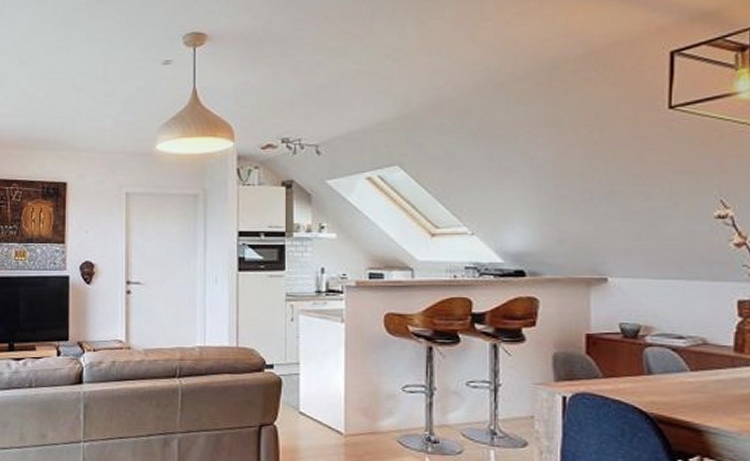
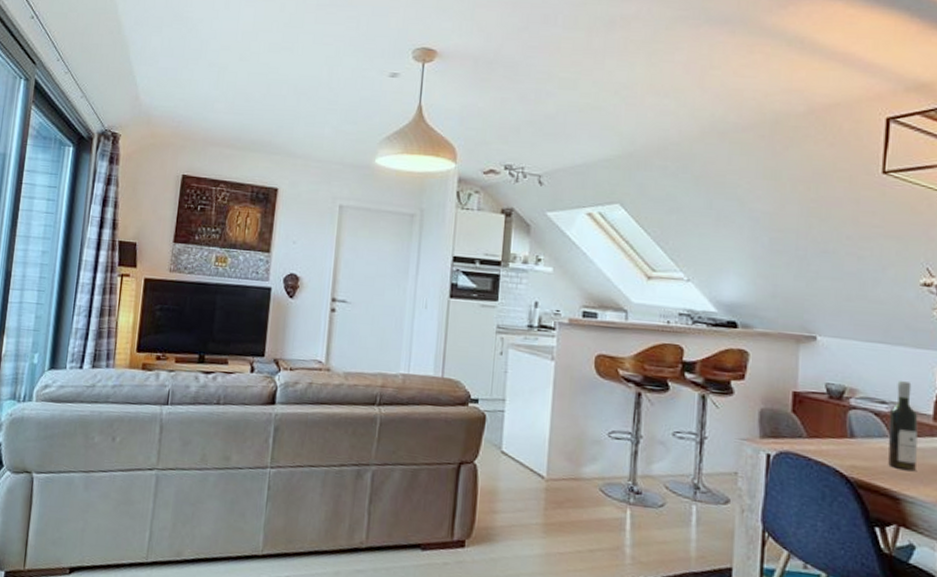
bottle: none [687,315,718,403] -> present [888,381,918,472]

